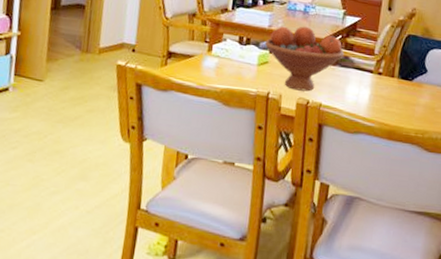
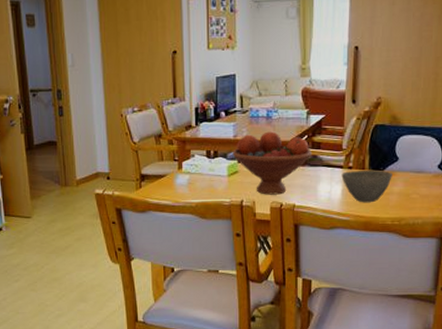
bowl: none [370,77,420,112] -> present [341,169,392,203]

